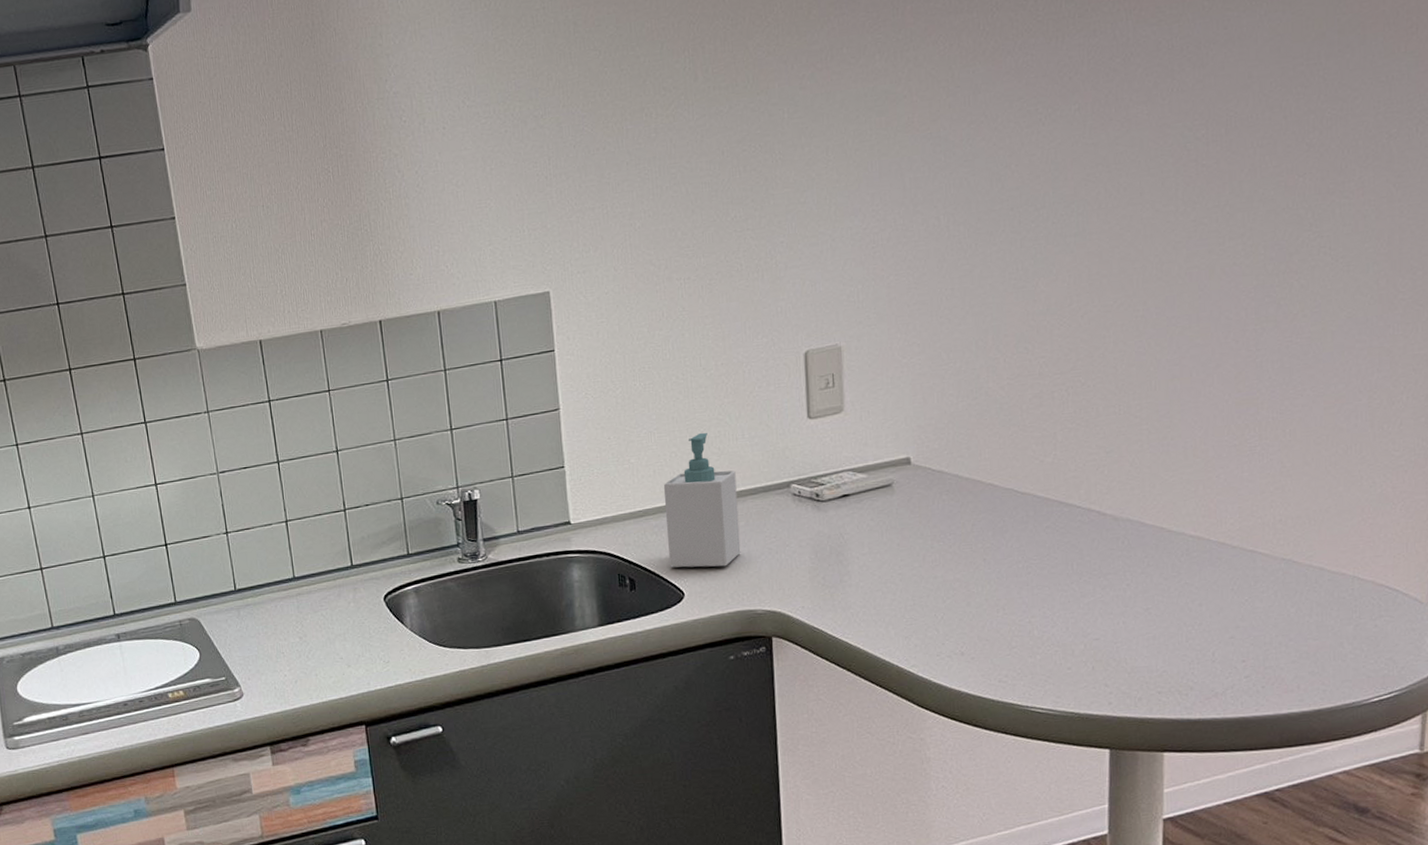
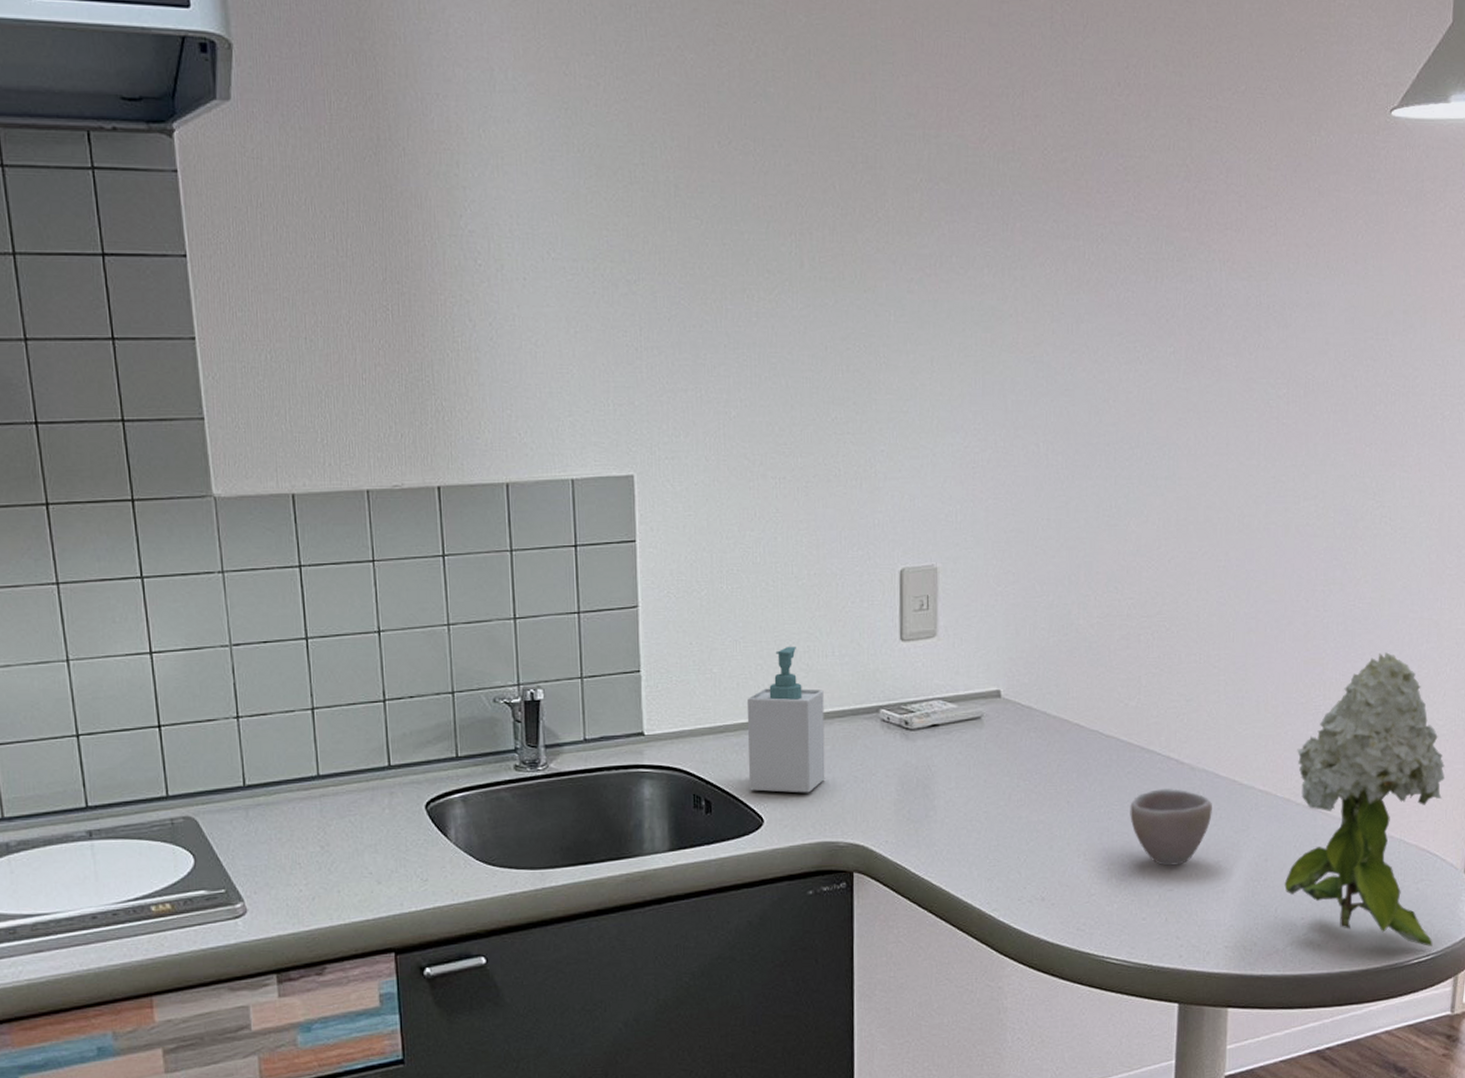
cup: none [1049,540,1139,616] -> present [1130,789,1212,866]
flower: none [1222,386,1404,684] -> present [1284,652,1445,946]

